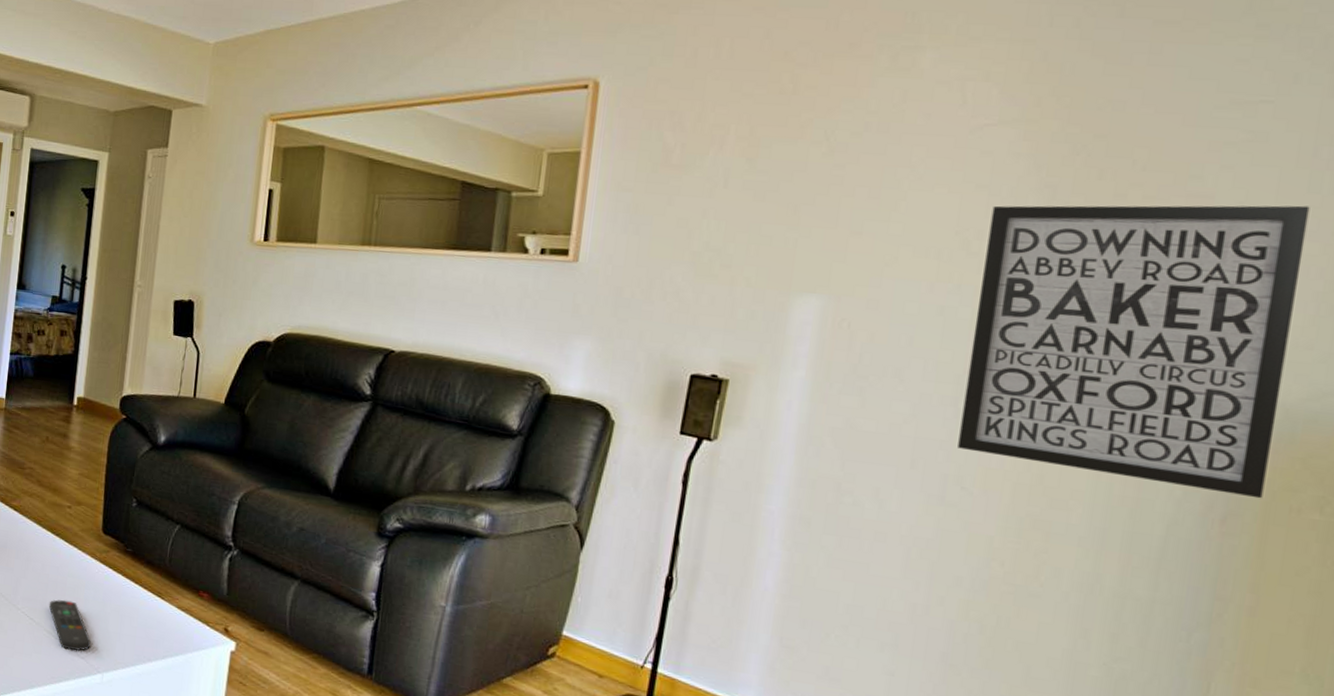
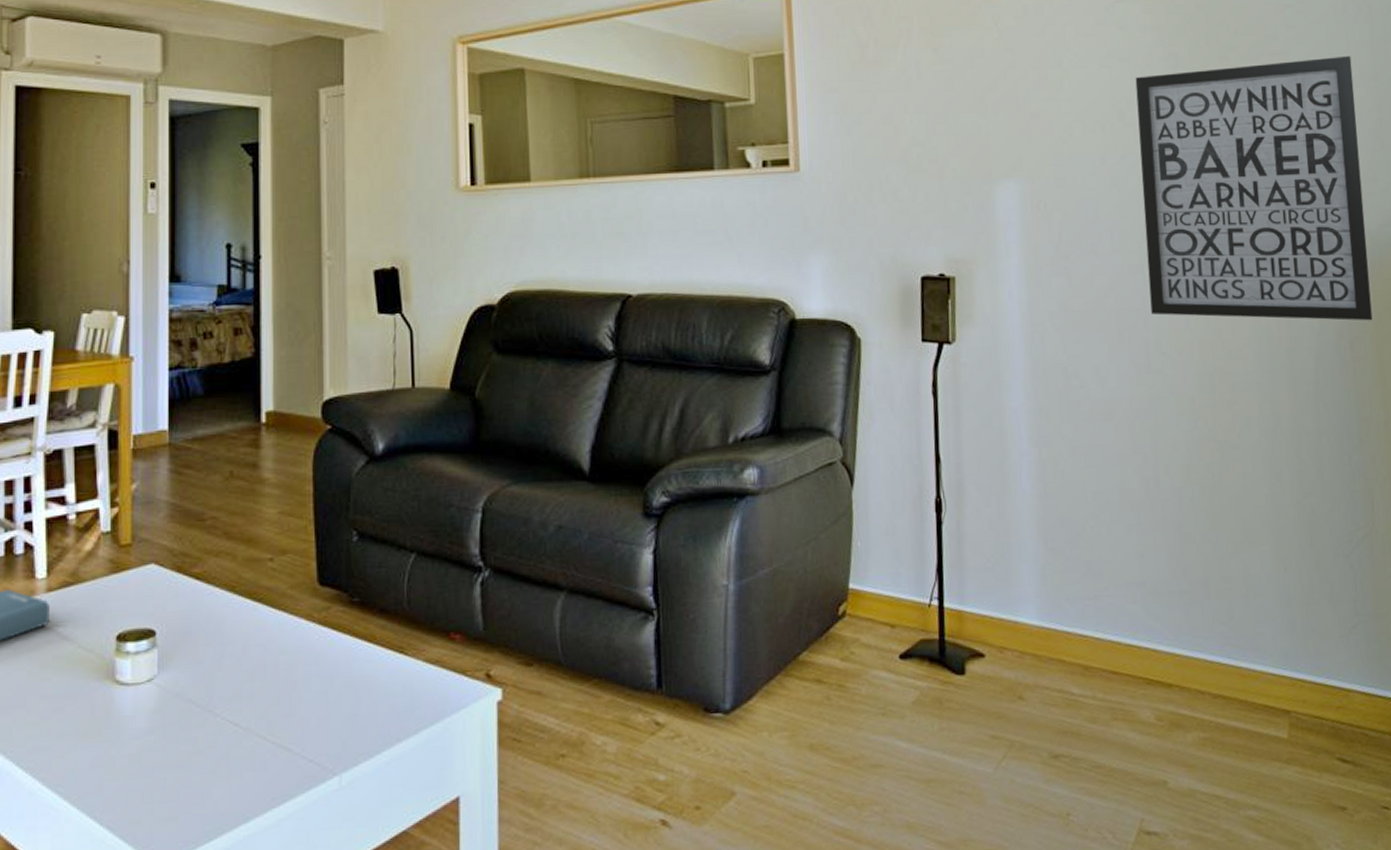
remote control: present [48,599,91,651] -> none [257,686,320,755]

